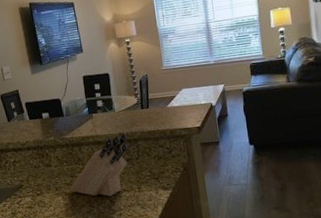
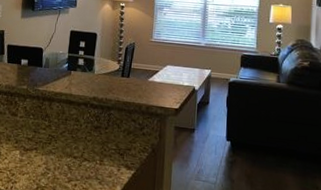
knife block: present [70,132,128,197] -> none [30,97,101,163]

